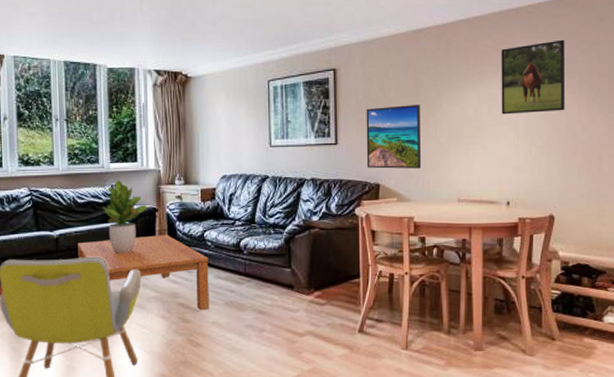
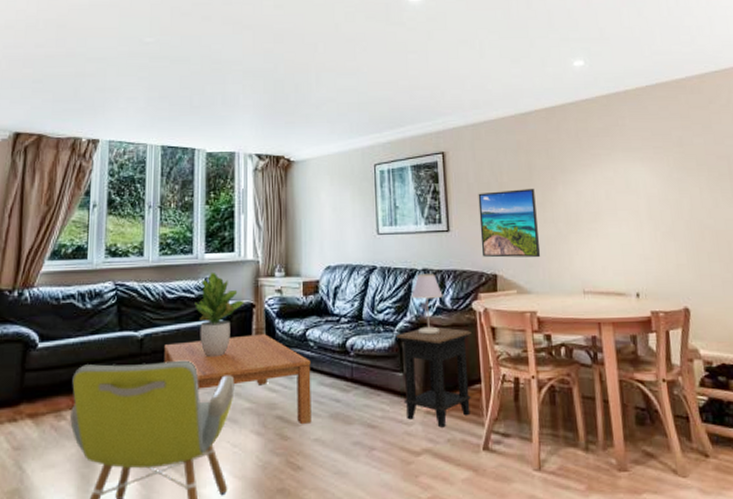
side table: none [286,229,353,314] -> present [397,326,471,428]
table lamp: none [300,183,329,237] -> present [411,274,443,335]
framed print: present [501,39,566,115] -> none [613,122,687,199]

